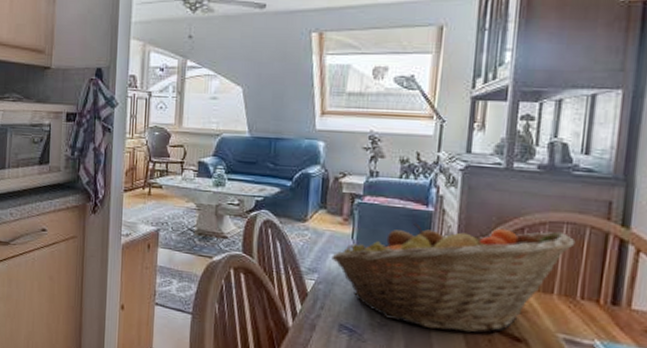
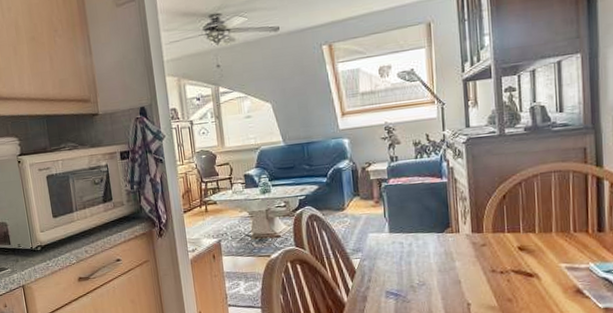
fruit basket: present [331,222,576,334] -> none [370,179,563,281]

